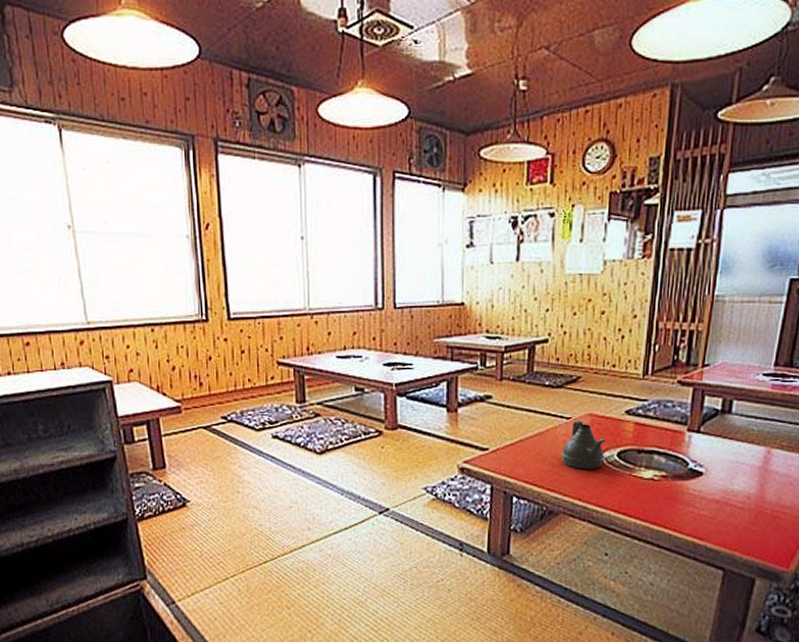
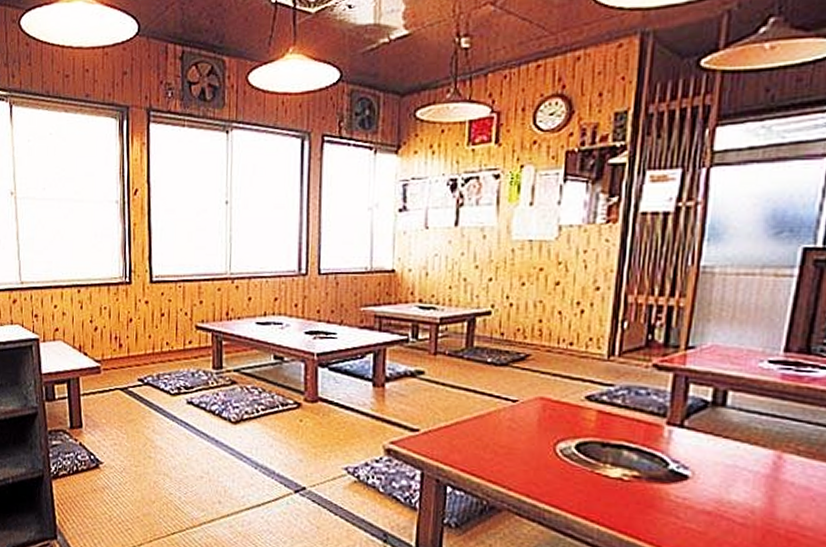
teapot: present [561,420,606,470] -> none [505,403,561,462]

